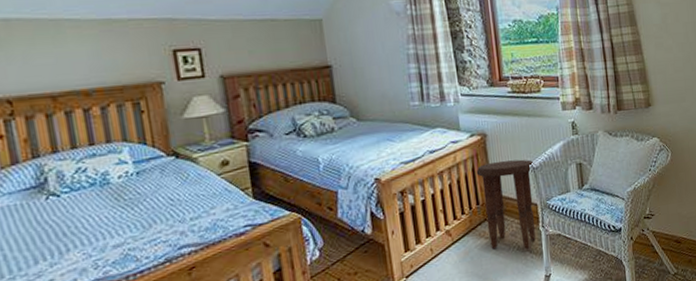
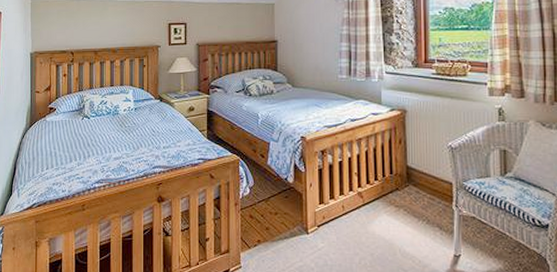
side table: present [476,159,536,250] -> none [392,136,454,225]

